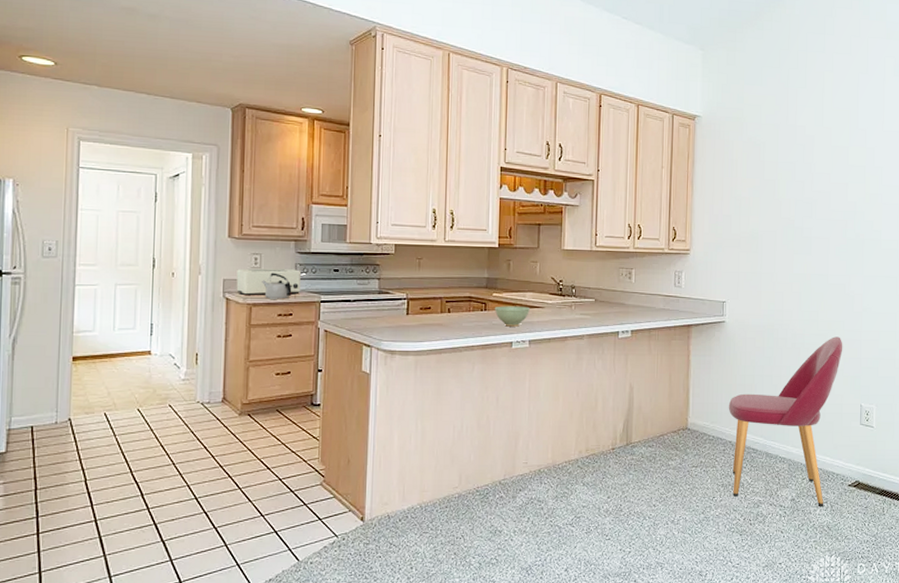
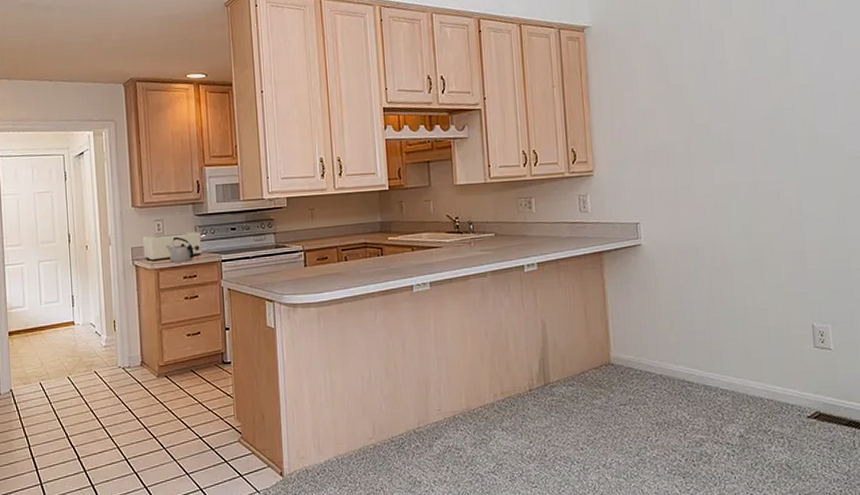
bowl: present [494,306,531,327] -> none [391,247,428,270]
dining chair: present [728,336,843,506] -> none [654,250,784,442]

